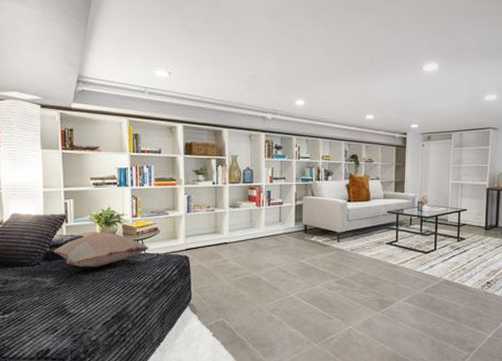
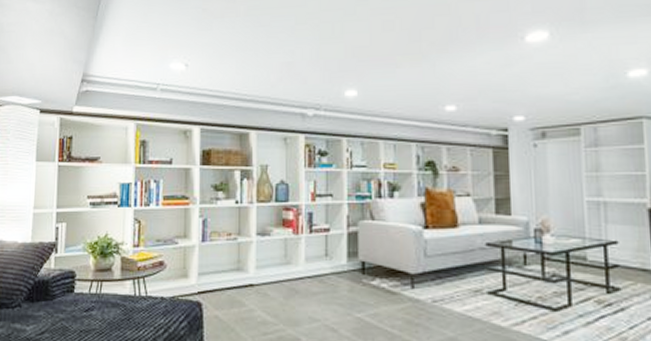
decorative pillow: present [42,231,150,267] -> none [25,265,153,313]

